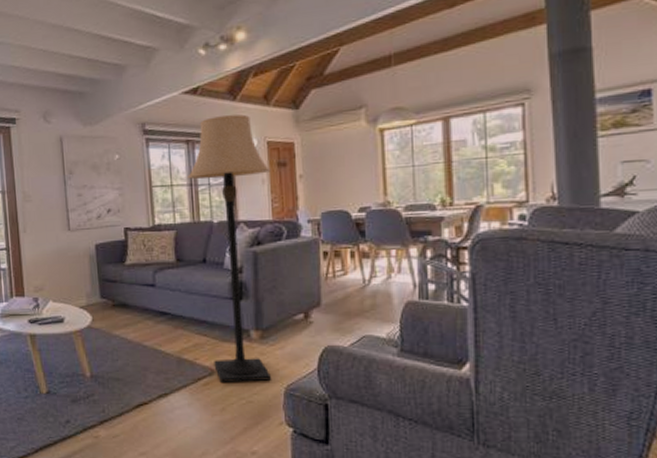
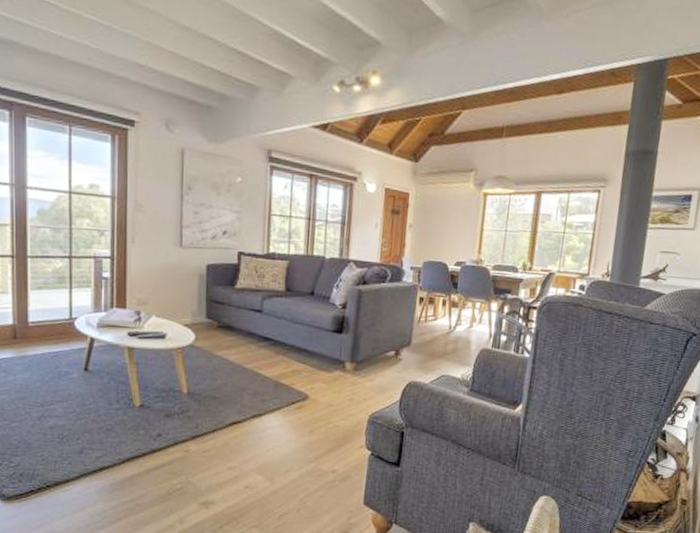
lamp: present [187,114,272,384] -> none [307,155,385,409]

